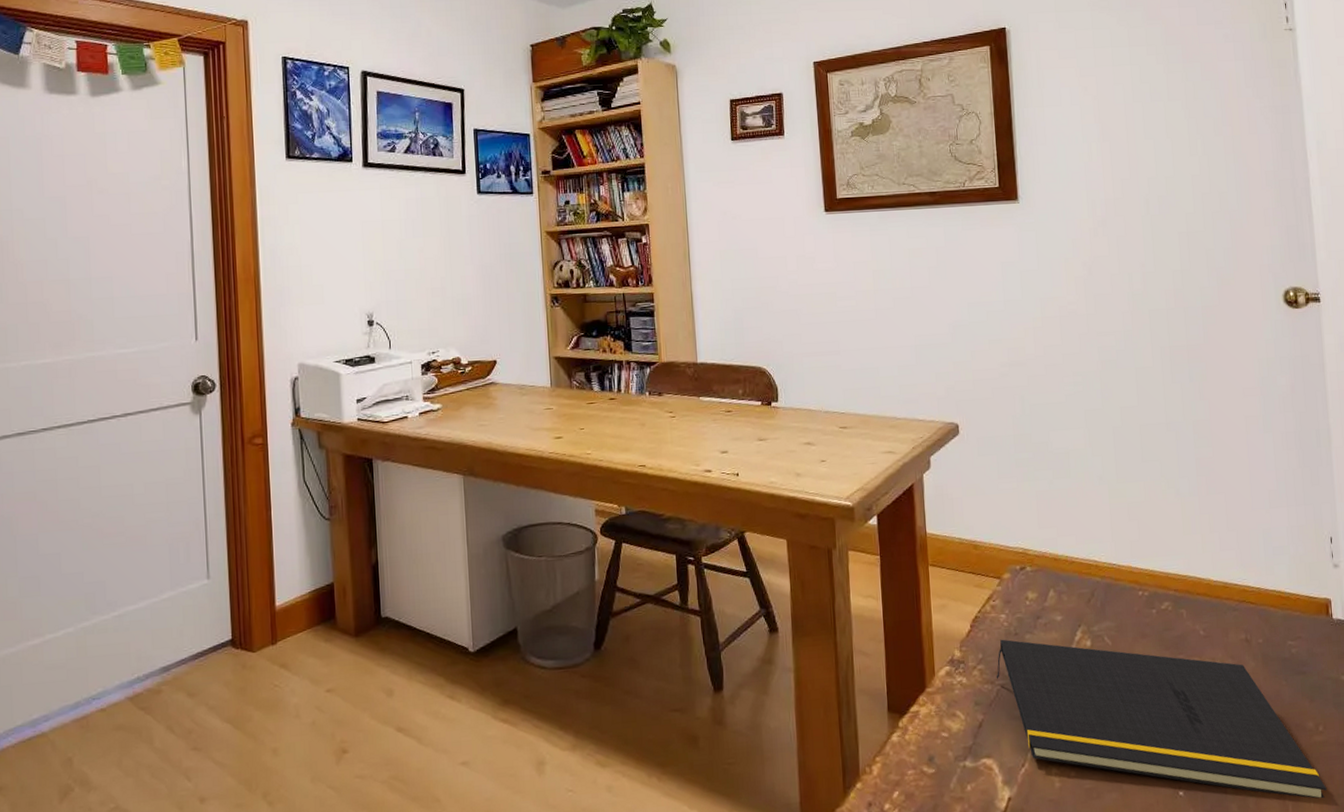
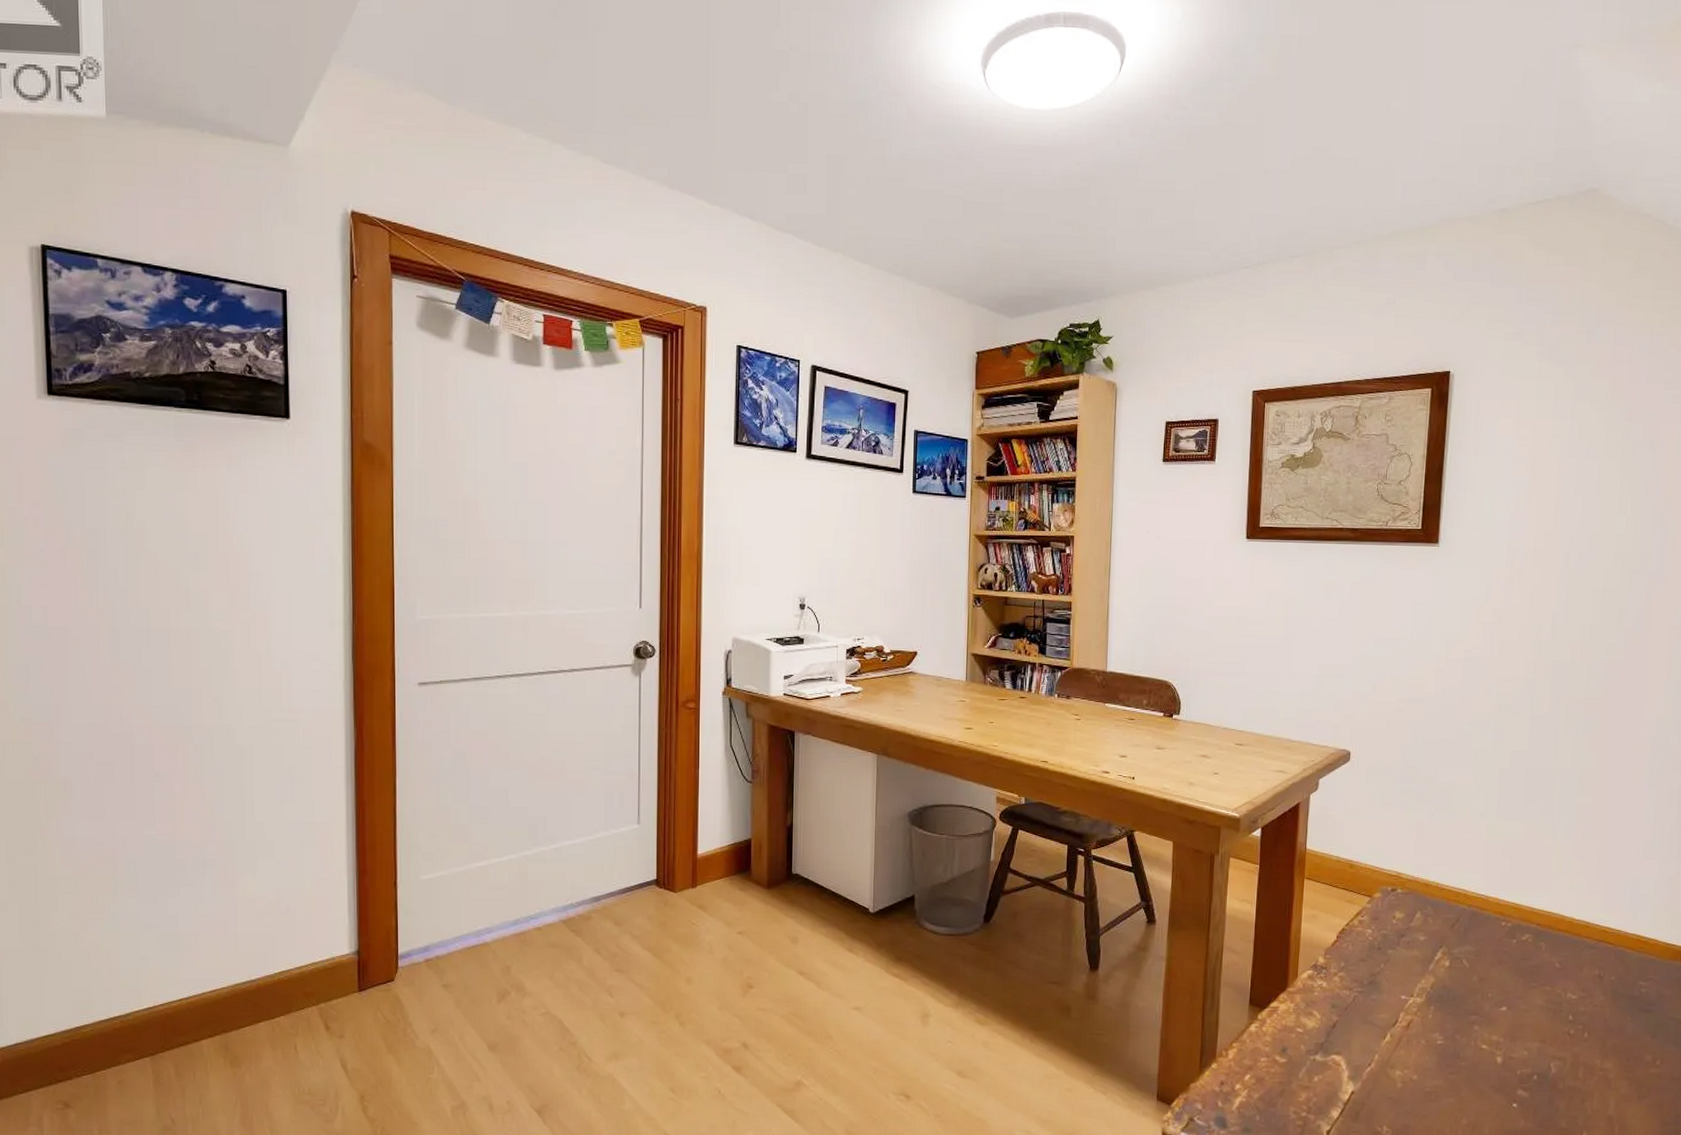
notepad: present [996,639,1328,799] -> none [1355,951,1655,1124]

